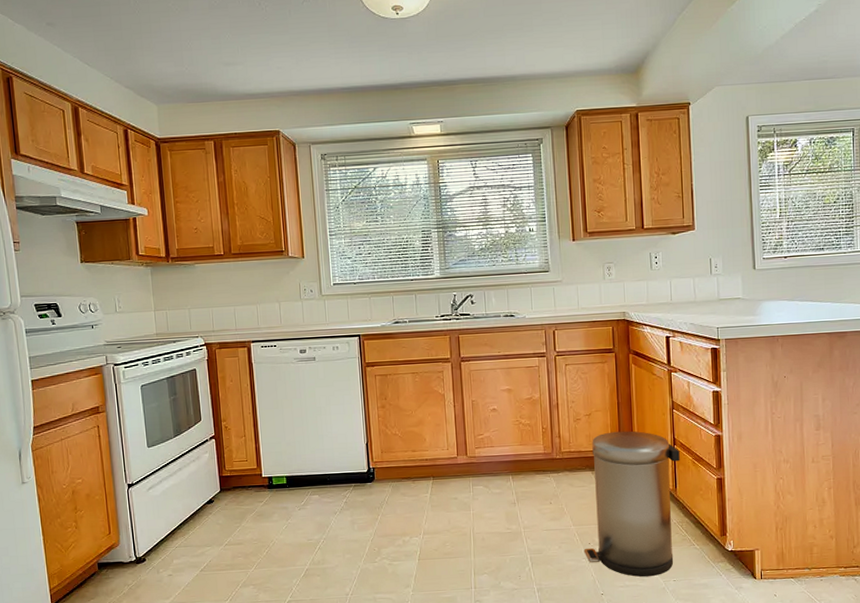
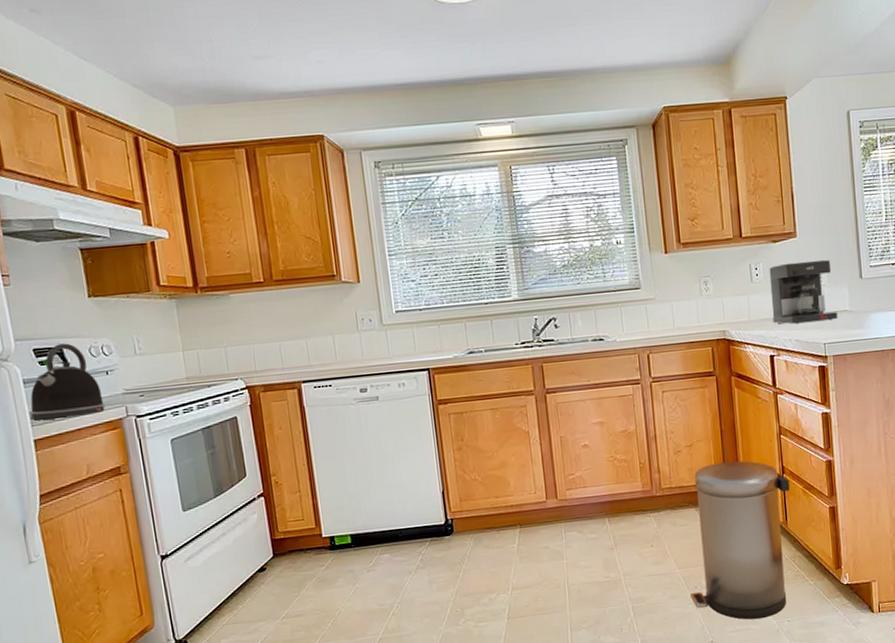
kettle: none [29,300,90,364] -> present [29,343,106,421]
coffee maker: none [668,251,731,309] -> present [769,259,837,324]

